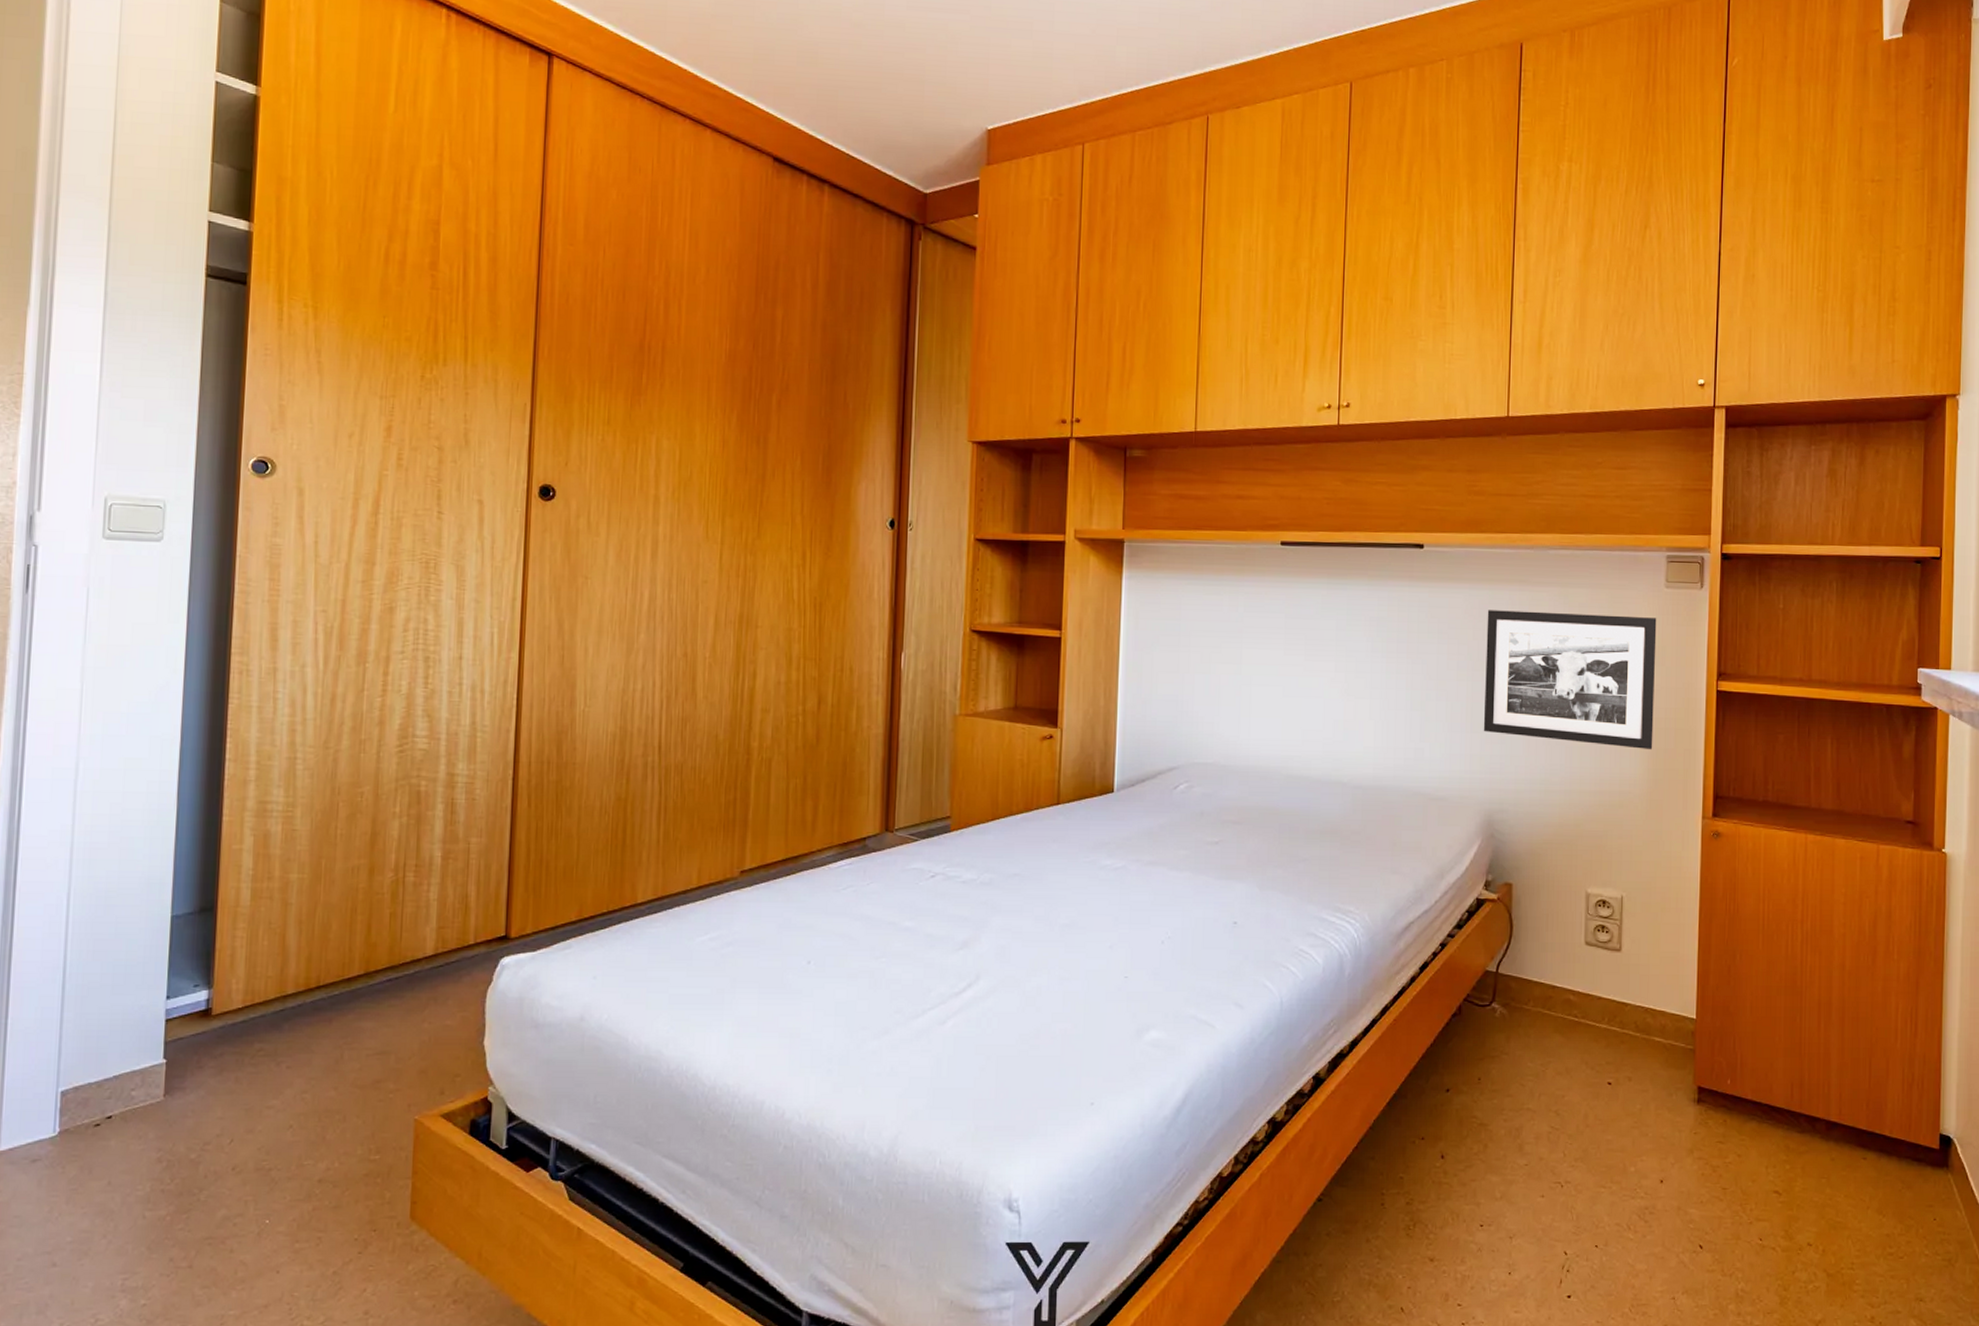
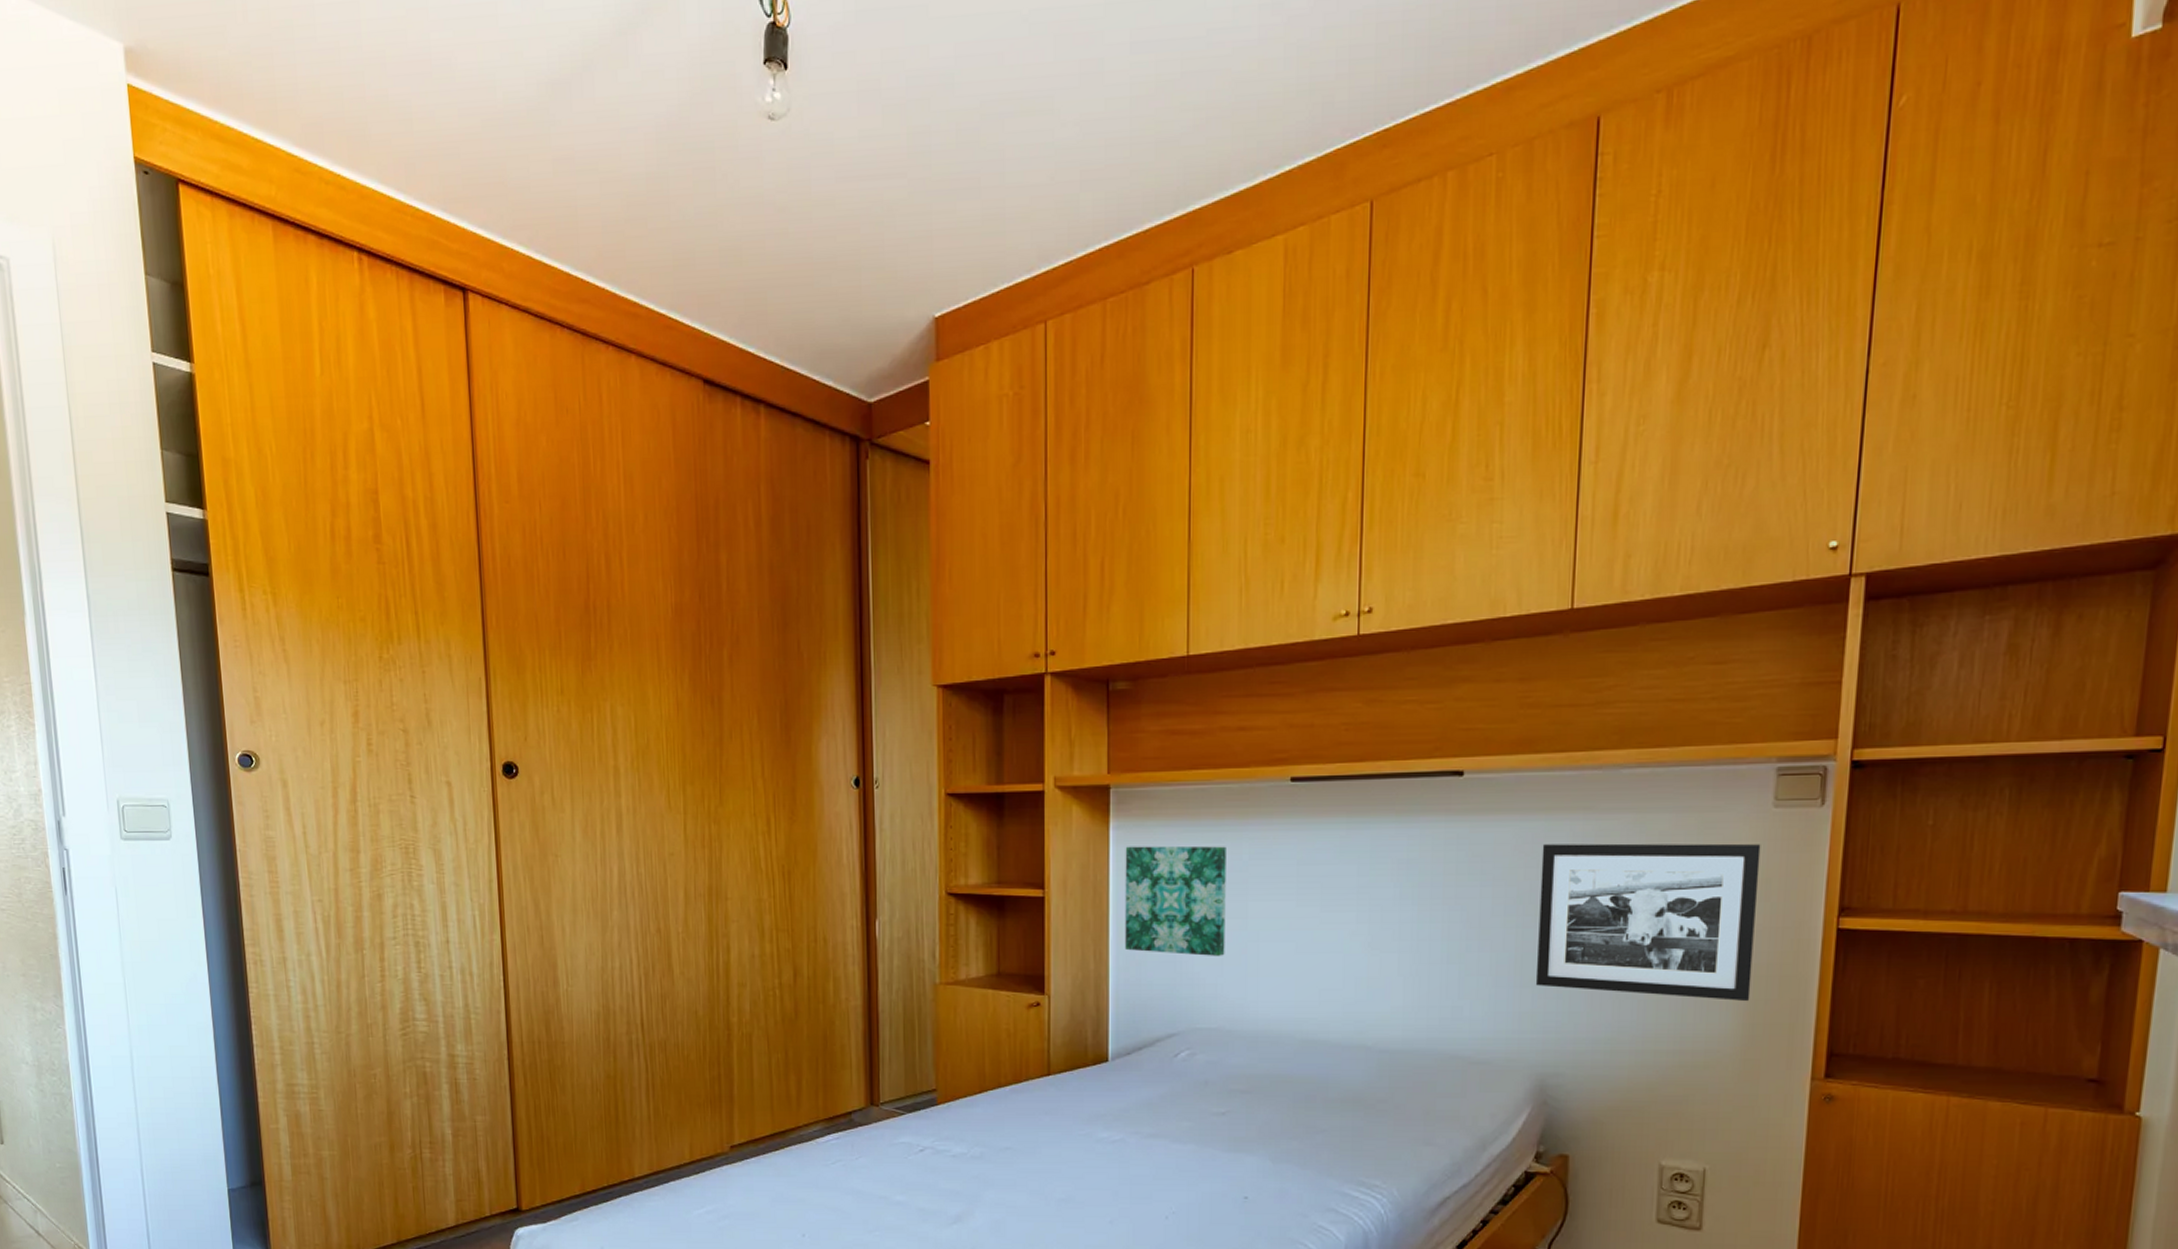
wall art: none [1133,595,1225,697] -> present [1125,845,1226,956]

